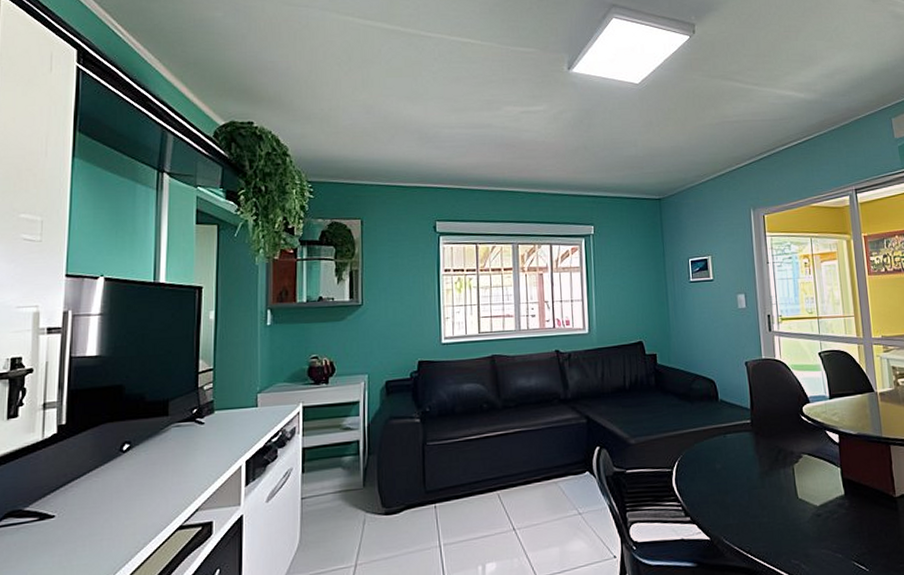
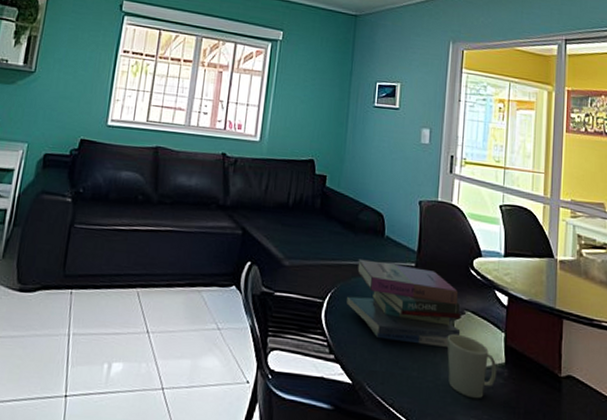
books: none [693,423,801,494] -> present [347,259,461,347]
mug: none [789,476,839,532] -> present [447,333,497,399]

